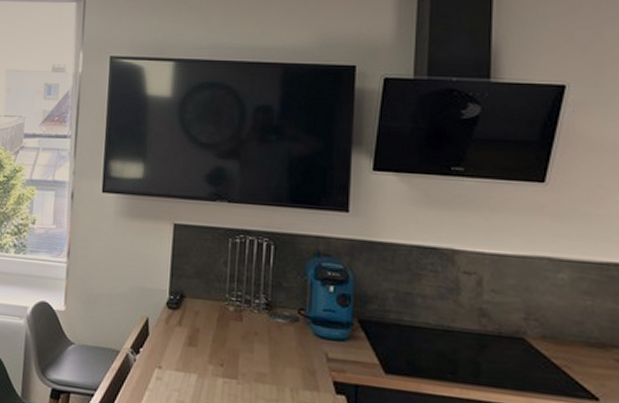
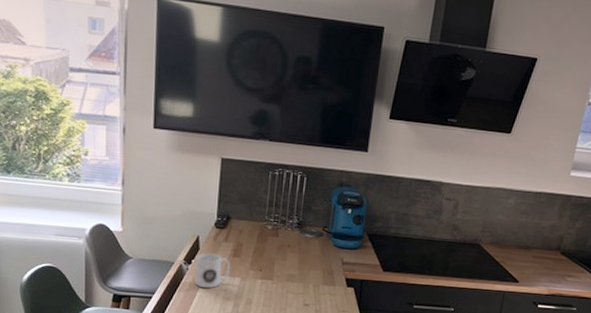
mug: none [142,340,185,387] -> present [194,253,230,289]

